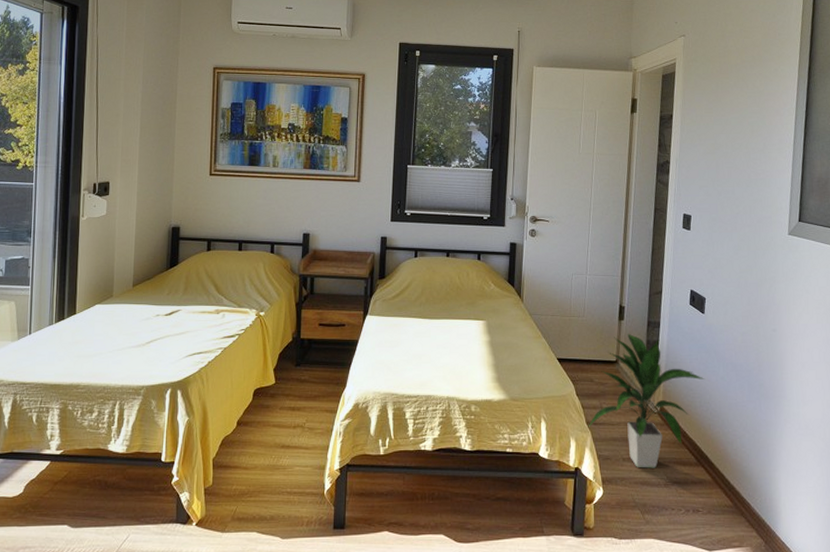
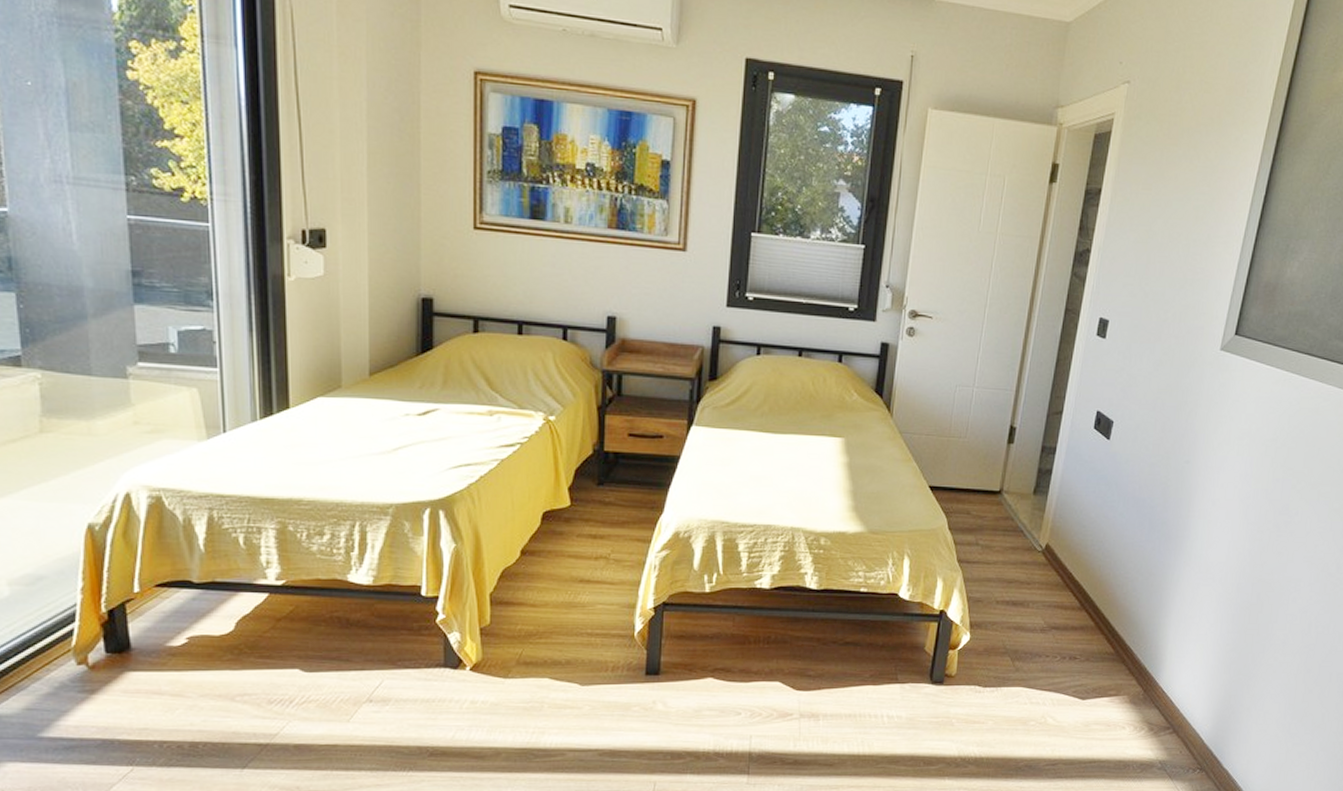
indoor plant: present [588,333,705,468] -> none [959,459,1101,612]

